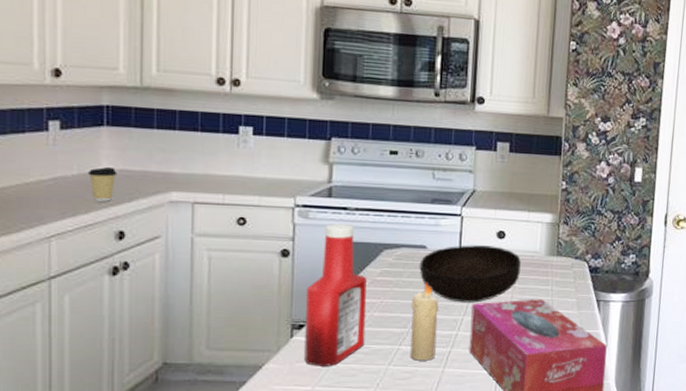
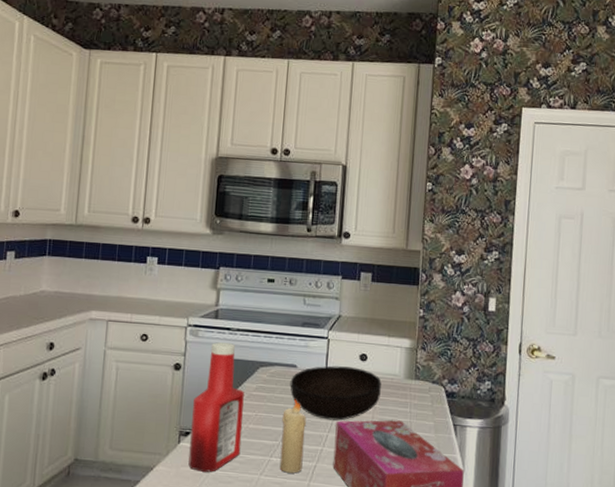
coffee cup: present [89,167,117,202] -> none [32,289,53,318]

